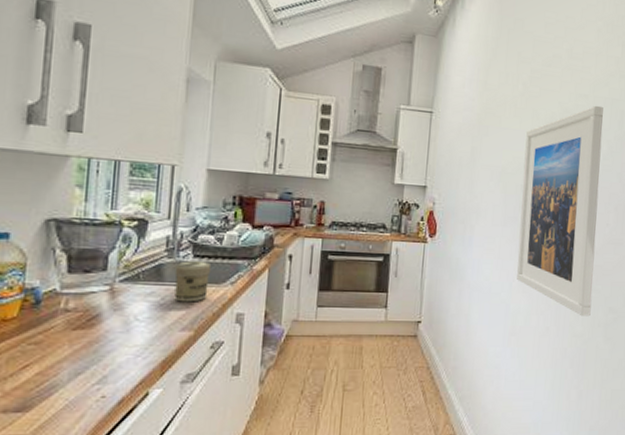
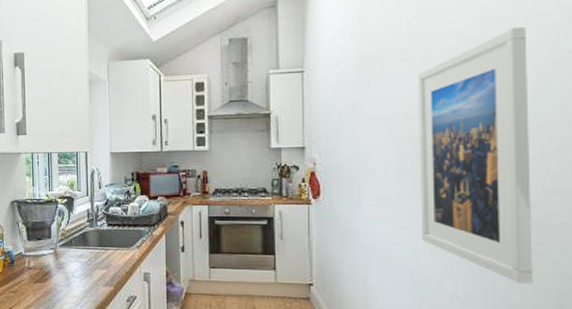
jar: present [174,261,212,302] -> none [95,229,122,263]

